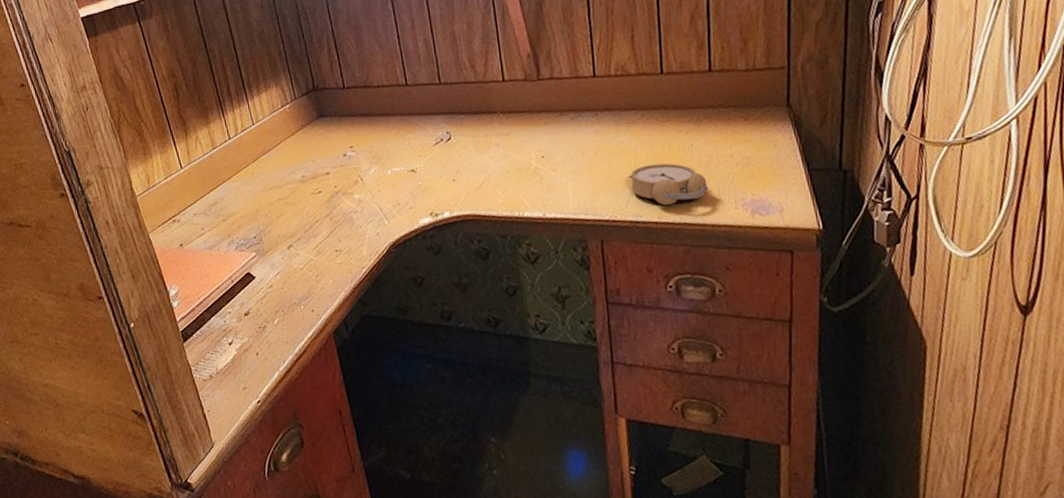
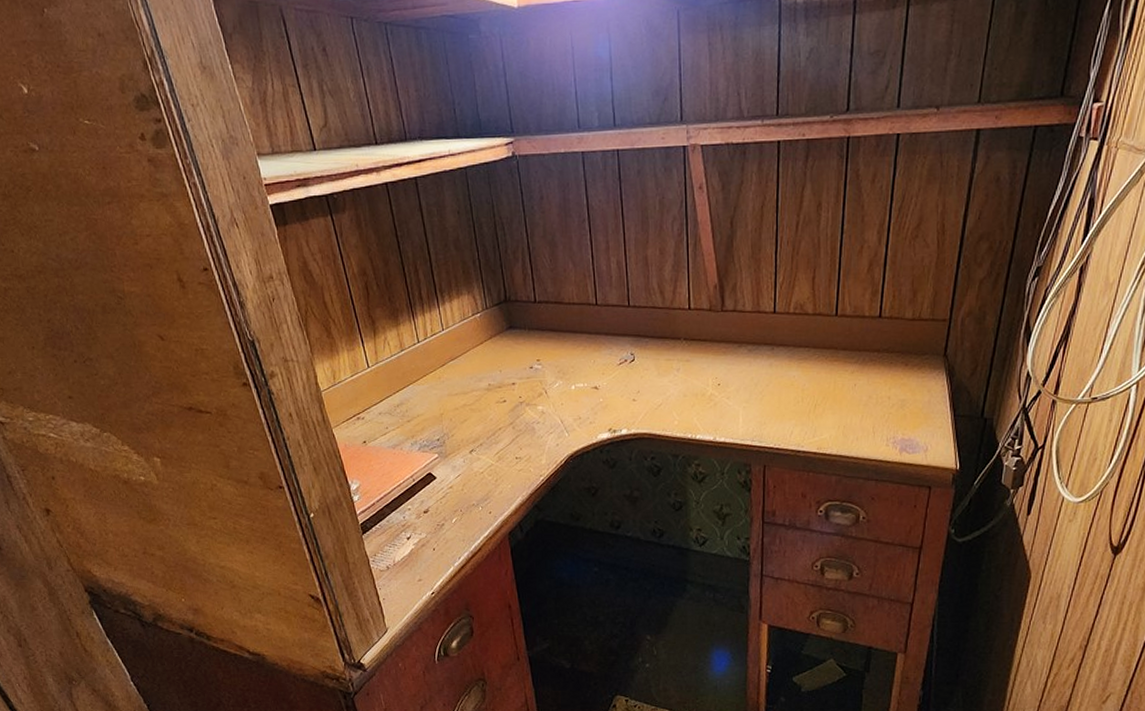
alarm clock: present [628,163,708,205] -> none [795,399,865,438]

